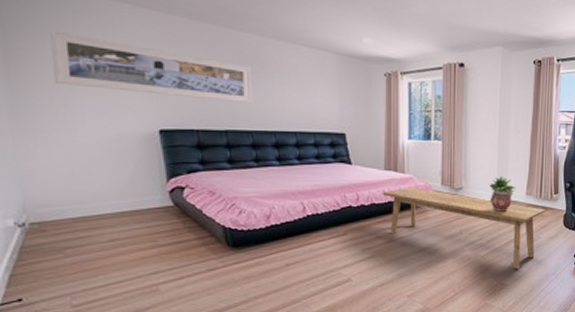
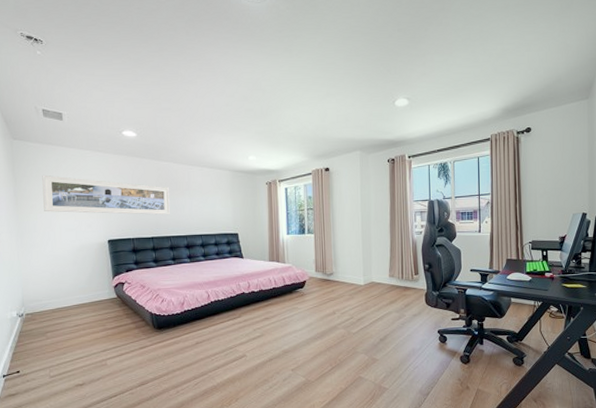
bench: present [382,187,545,269] -> none [268,274,408,345]
potted plant: present [489,175,516,212] -> none [356,260,380,293]

